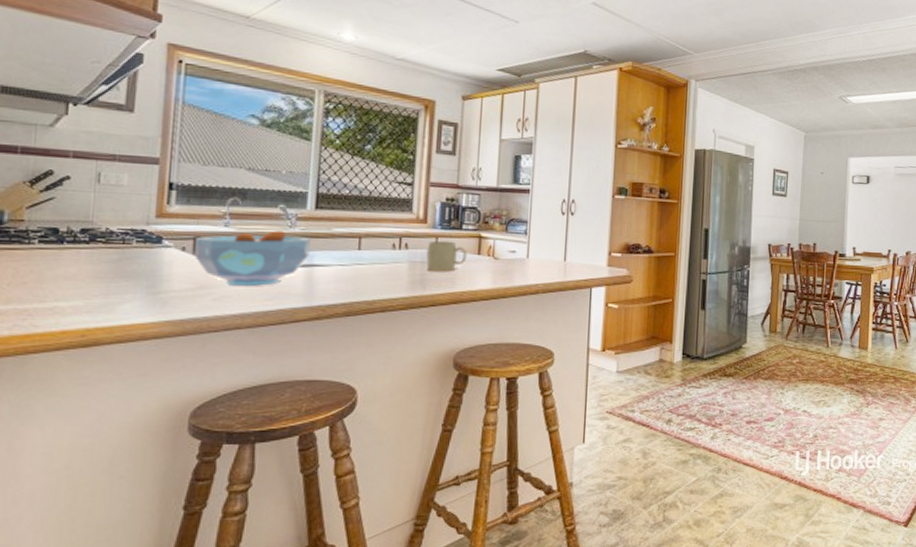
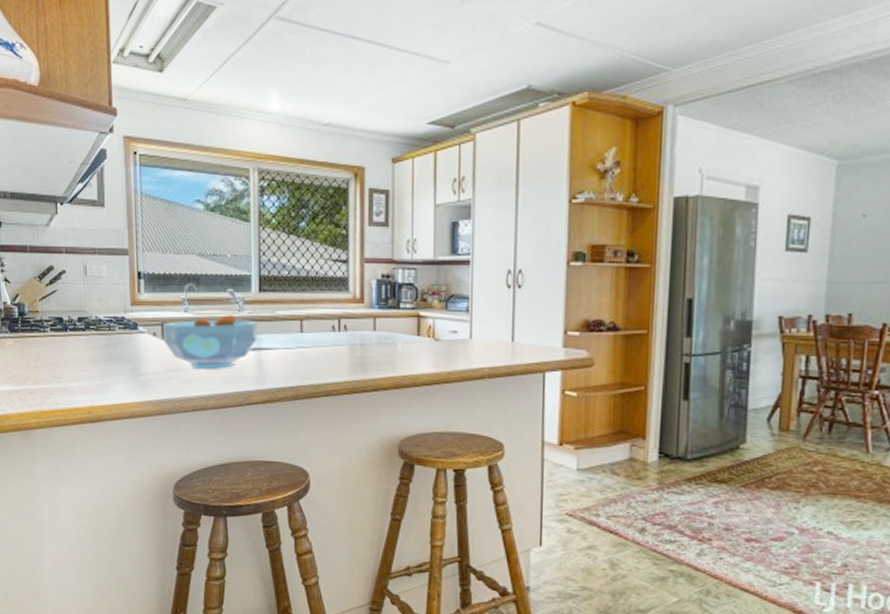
mug: present [426,240,467,272] -> none [365,321,406,355]

